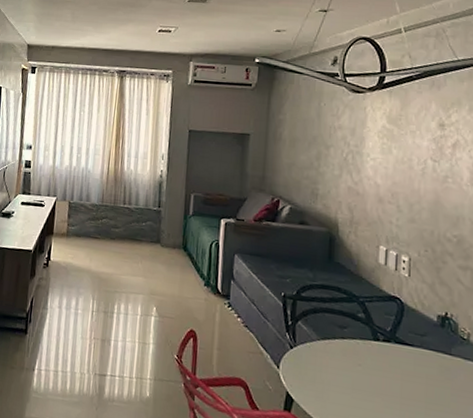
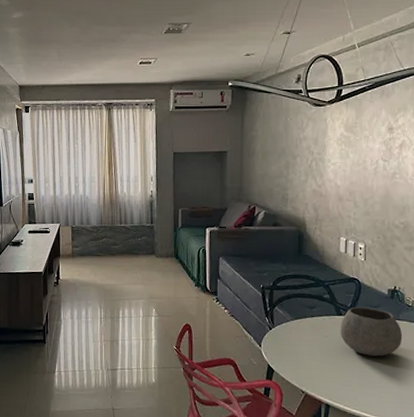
bowl: none [376,332,456,399] -> present [340,306,403,357]

